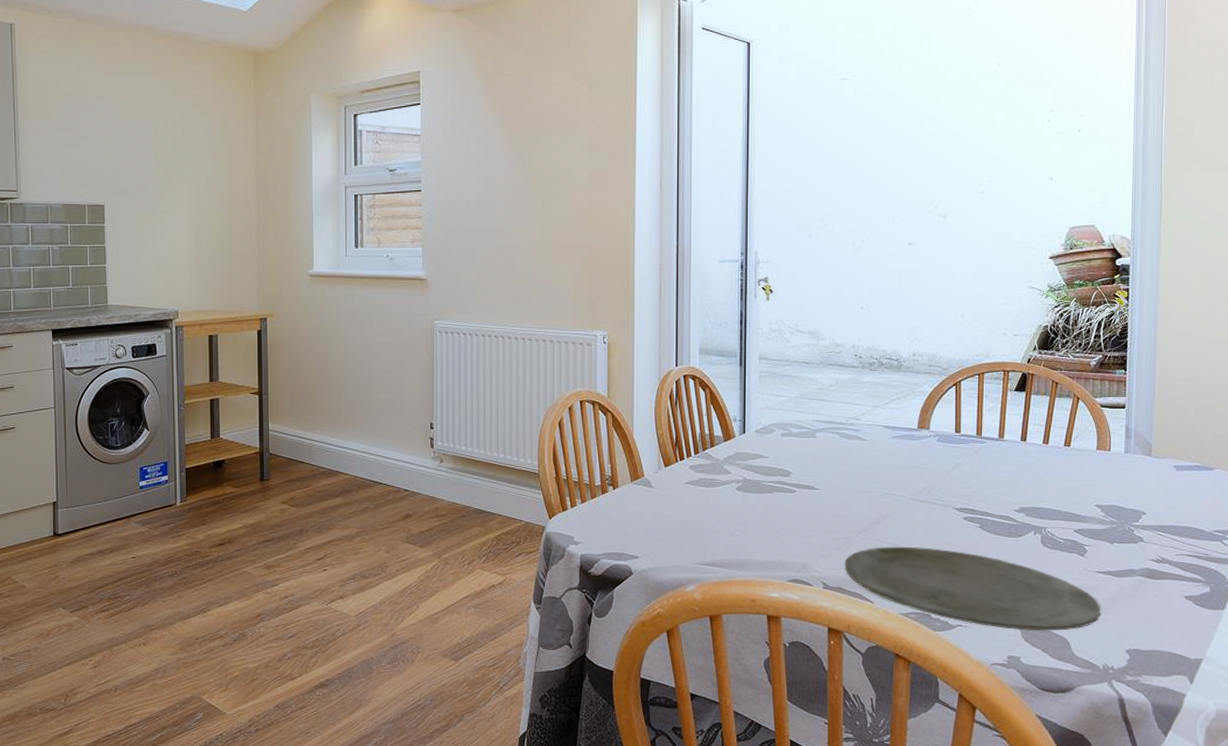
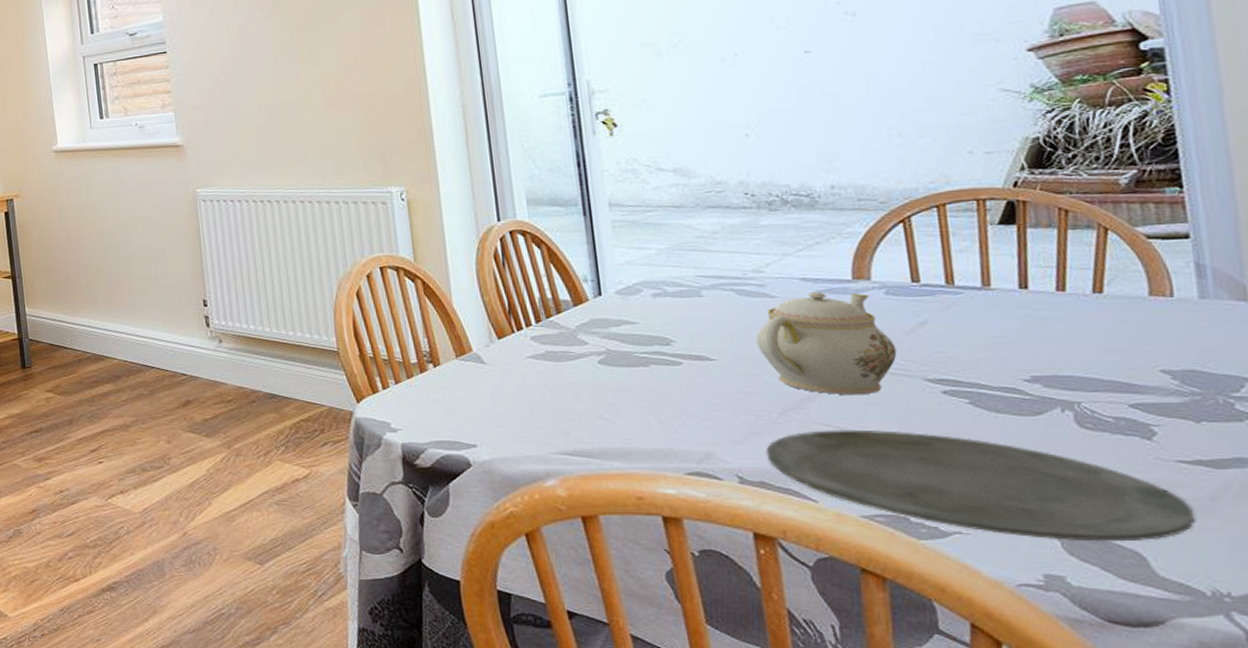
teapot: none [848,437,939,520] -> present [756,291,897,396]

